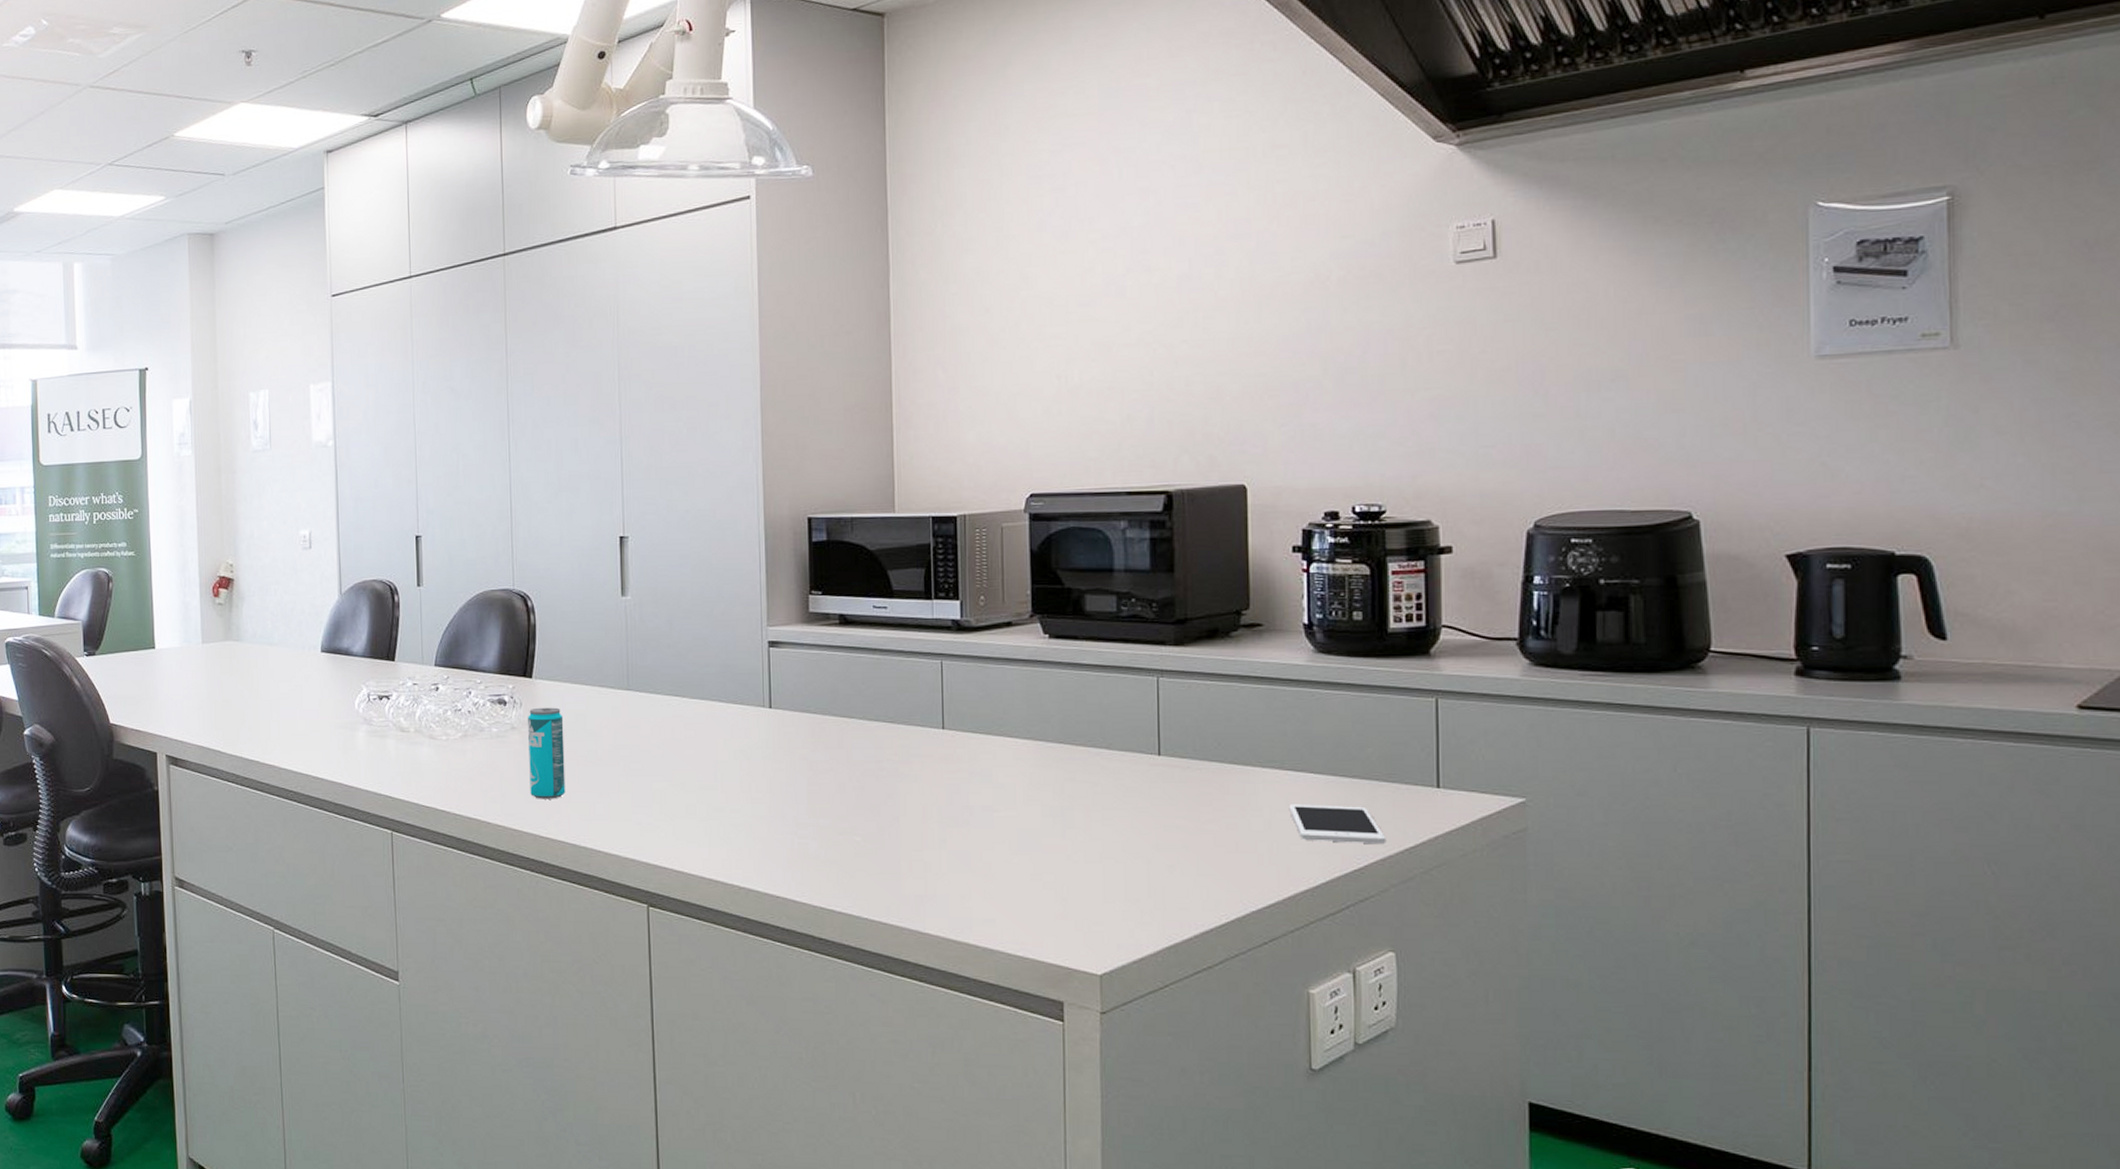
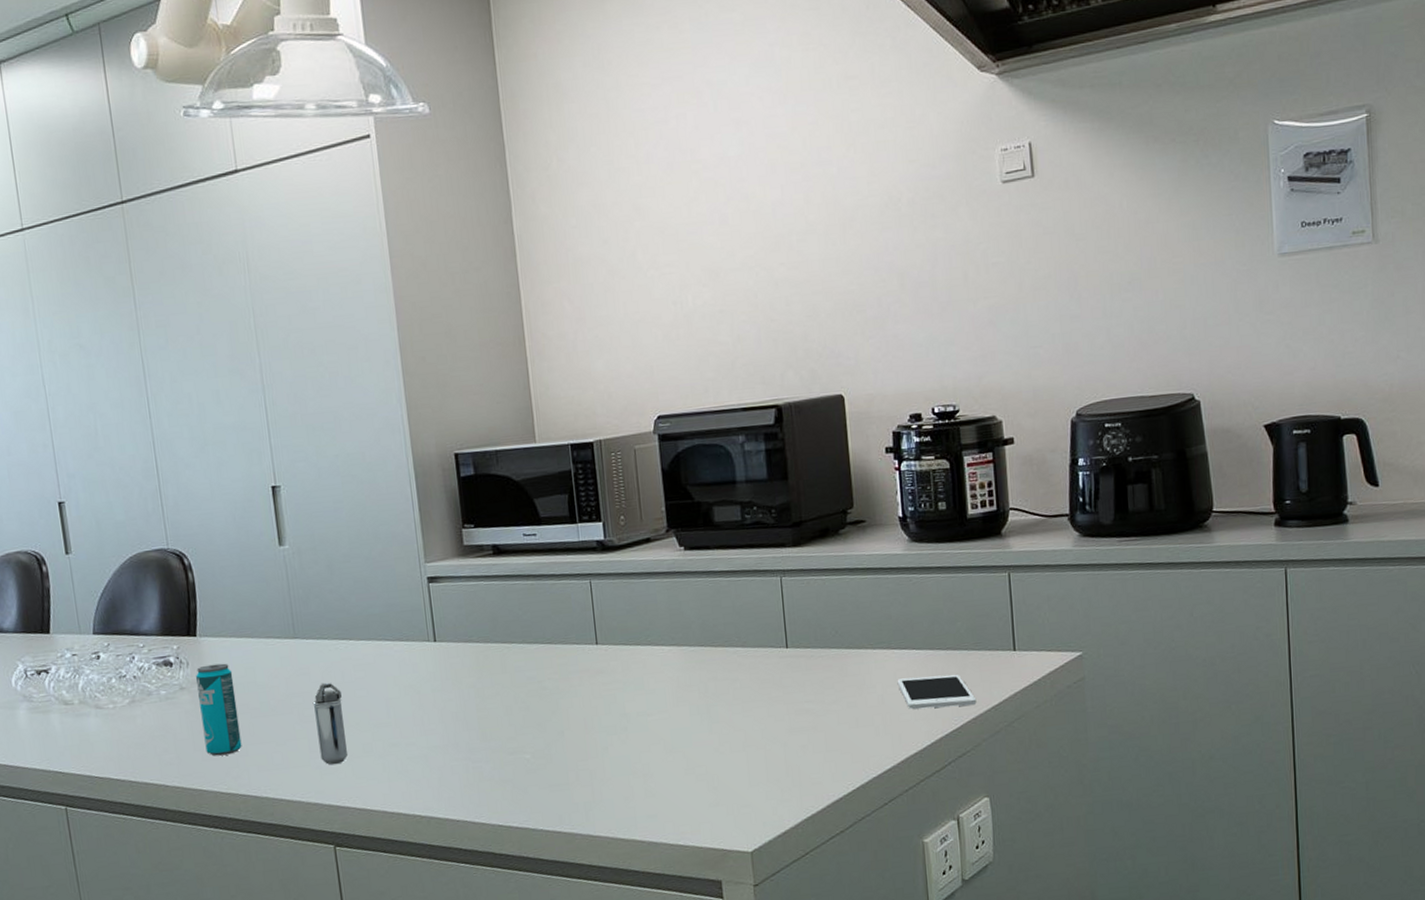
shaker: none [639,738,671,823] -> present [312,682,349,765]

